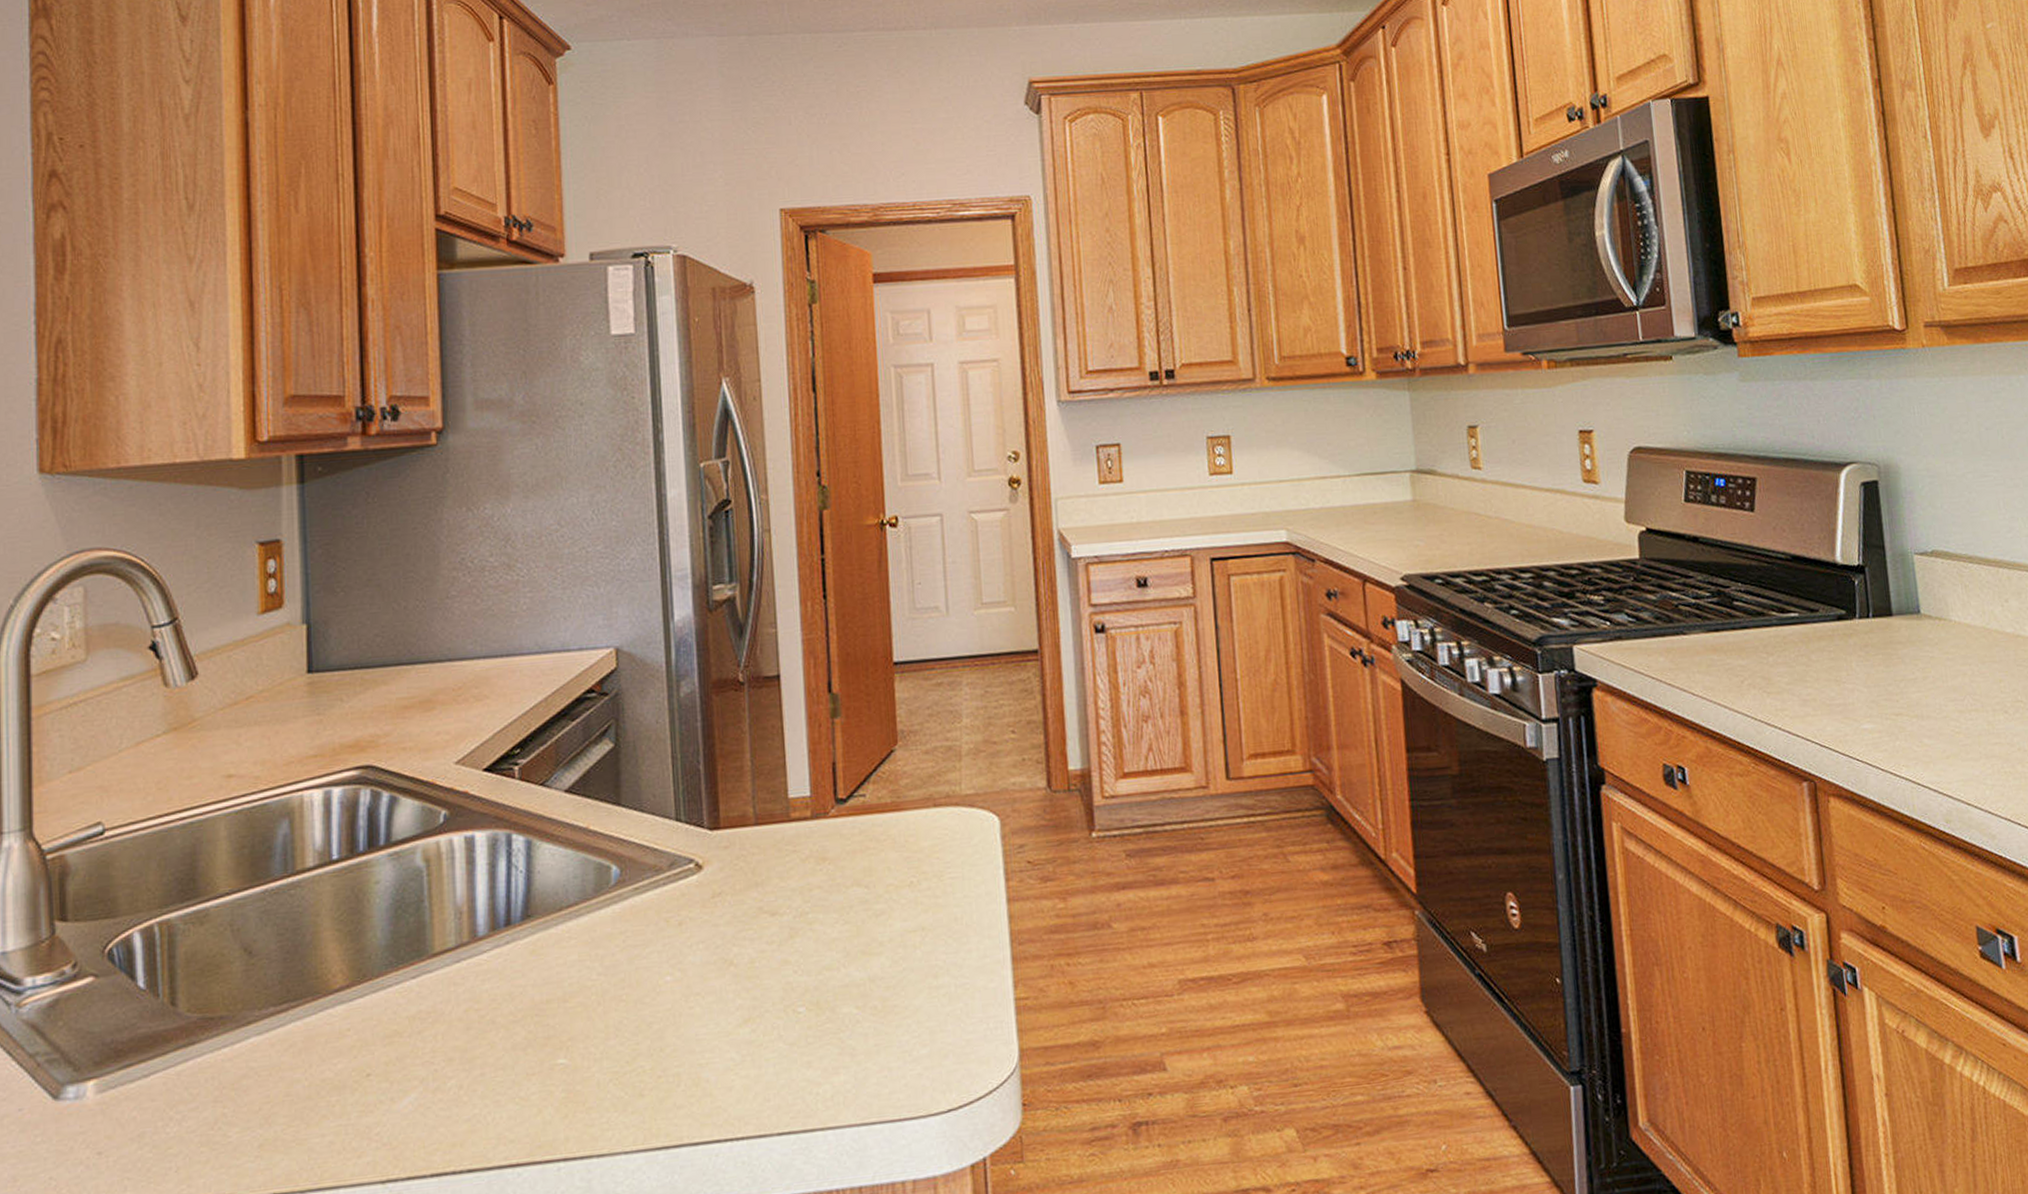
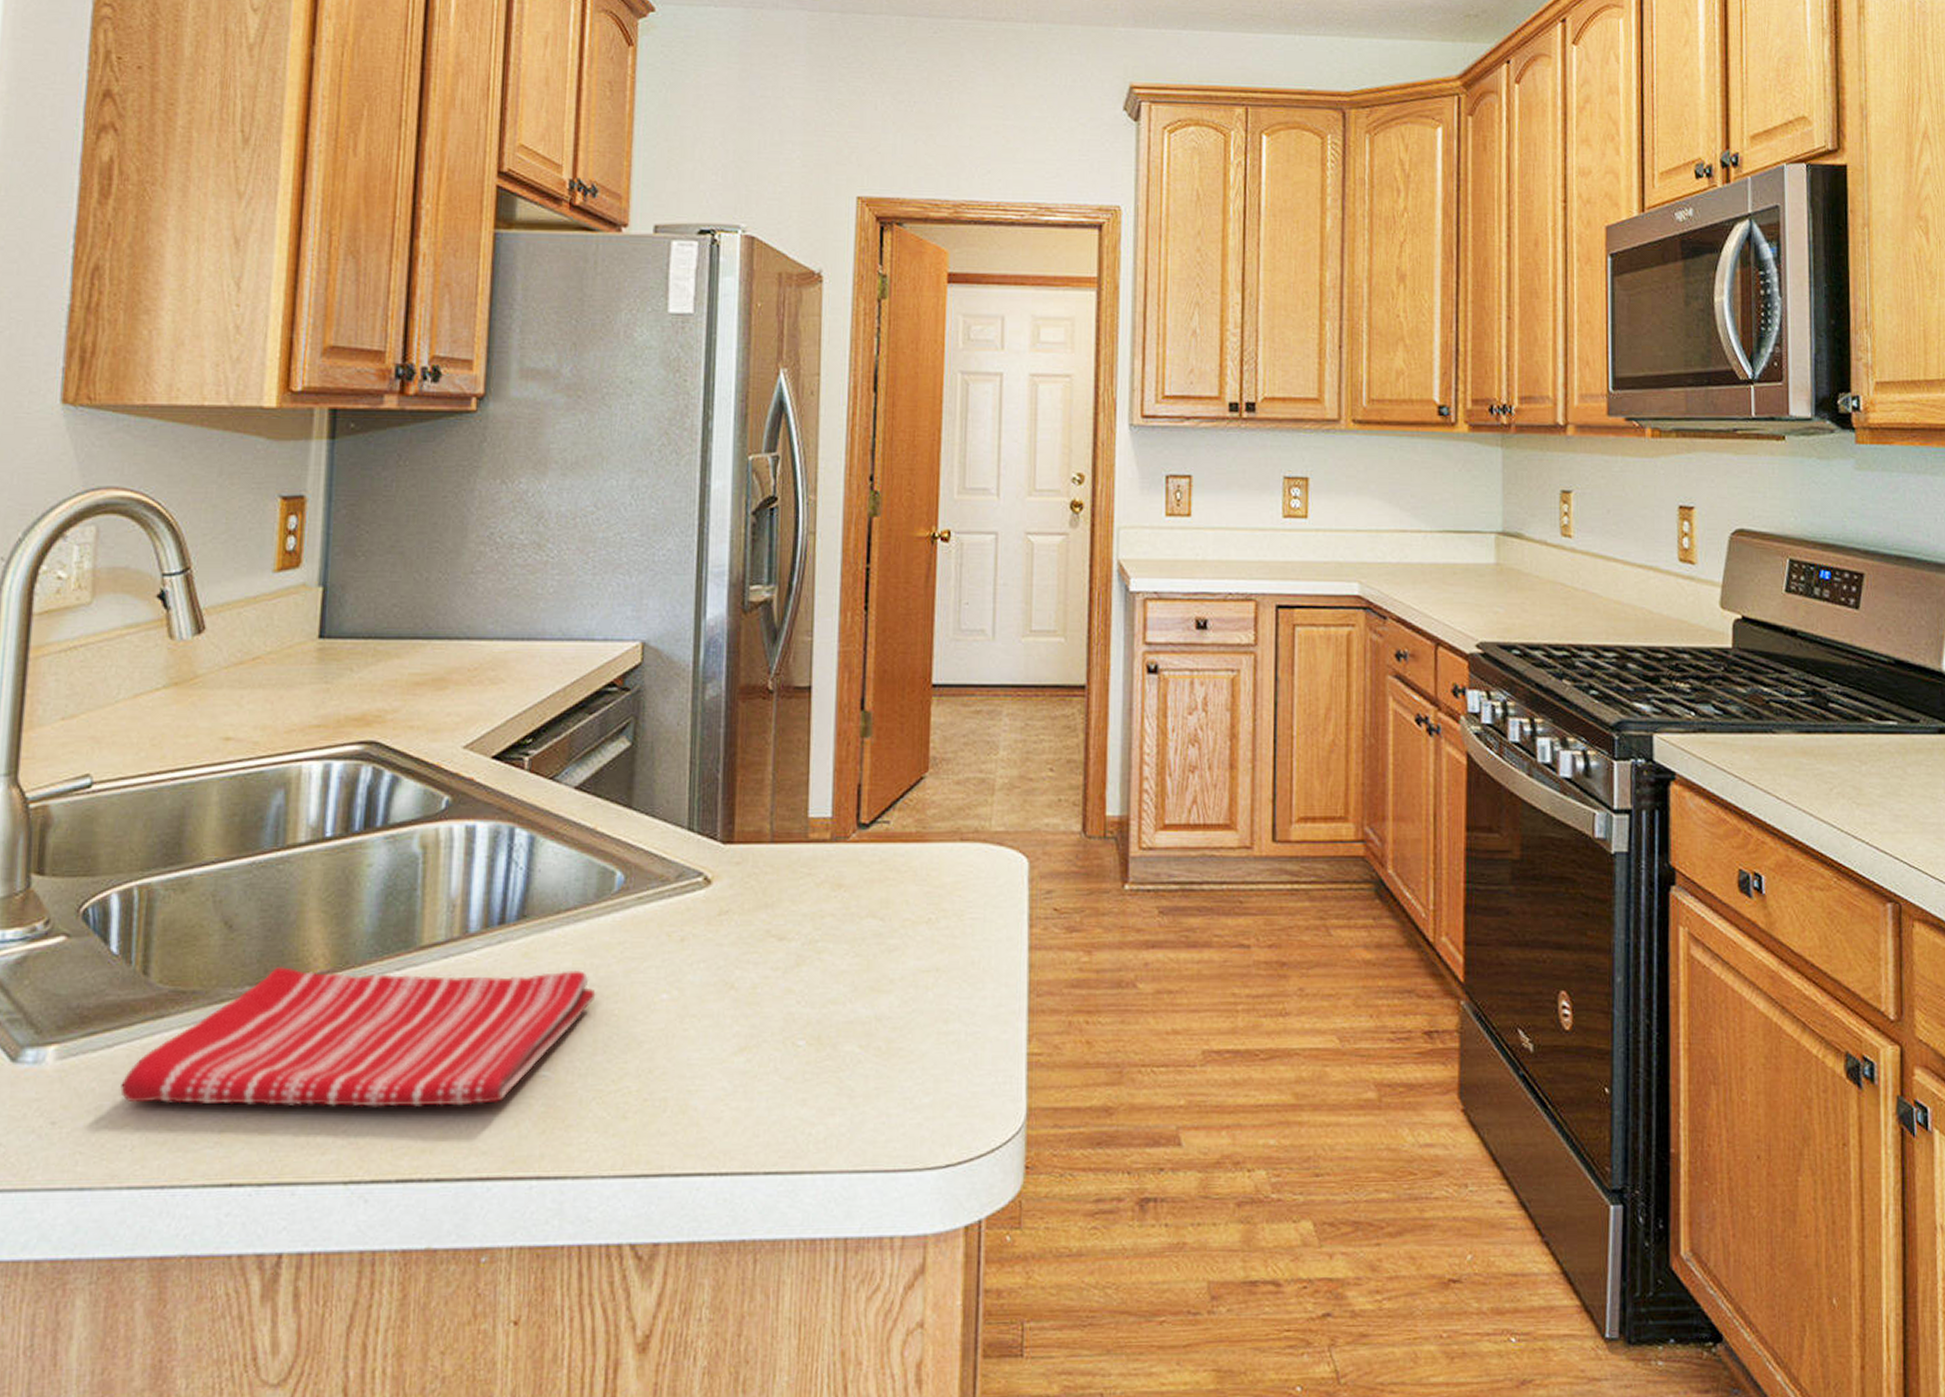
dish towel: none [160,962,604,1127] -> present [120,967,596,1107]

